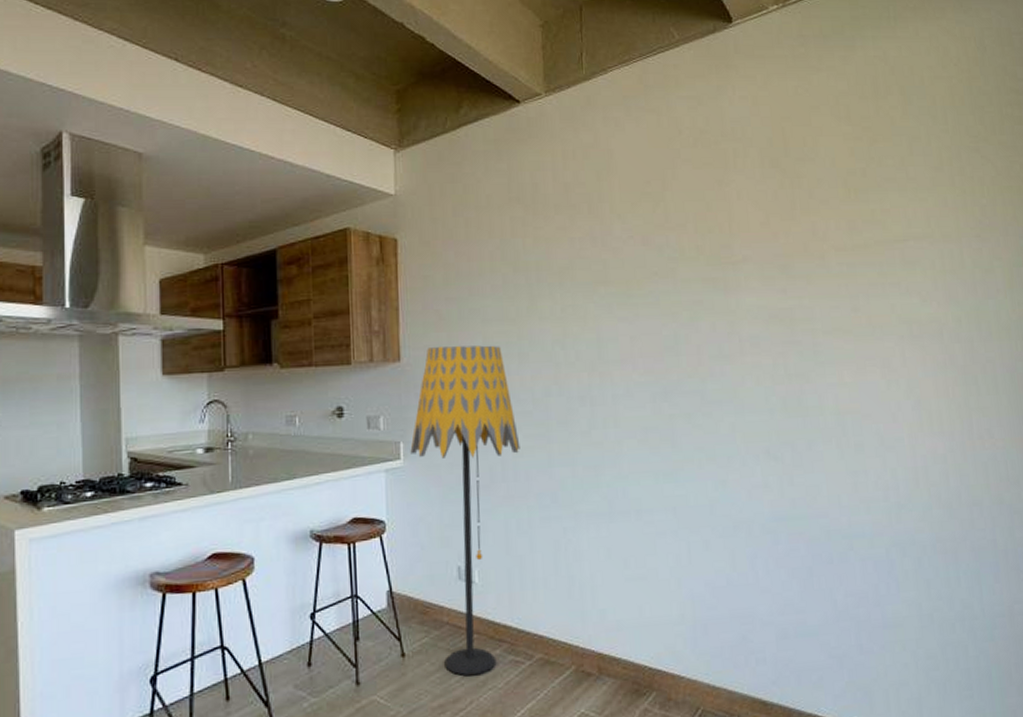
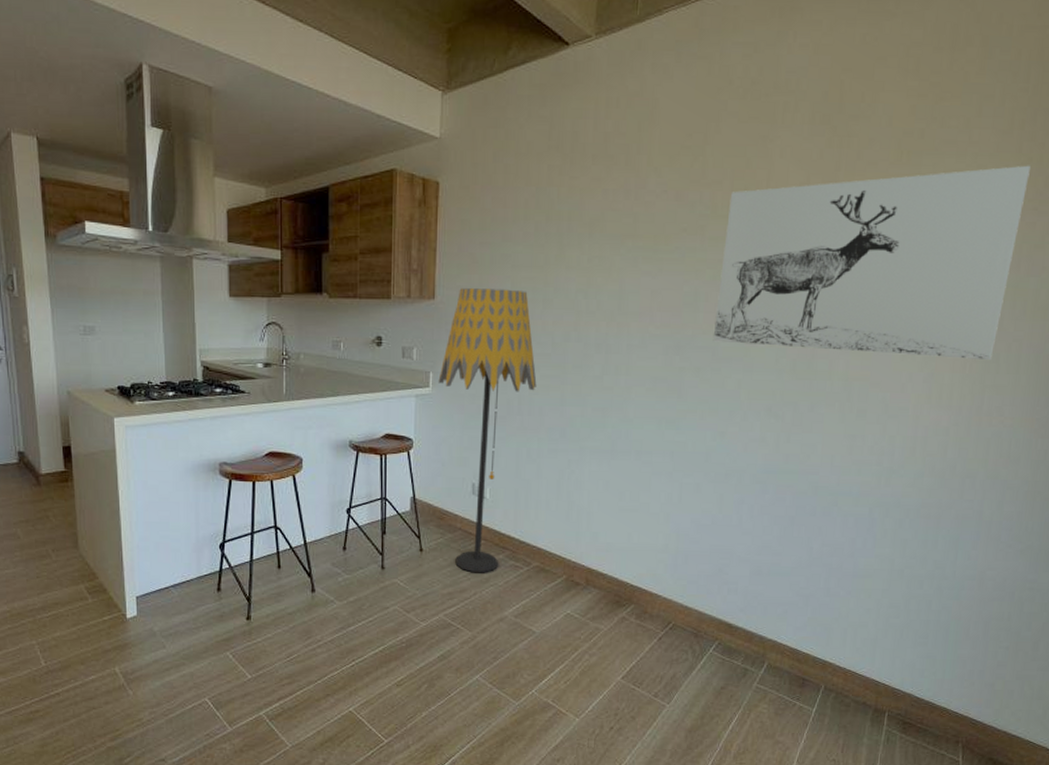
wall art: none [695,197,971,385] -> present [712,165,1031,361]

